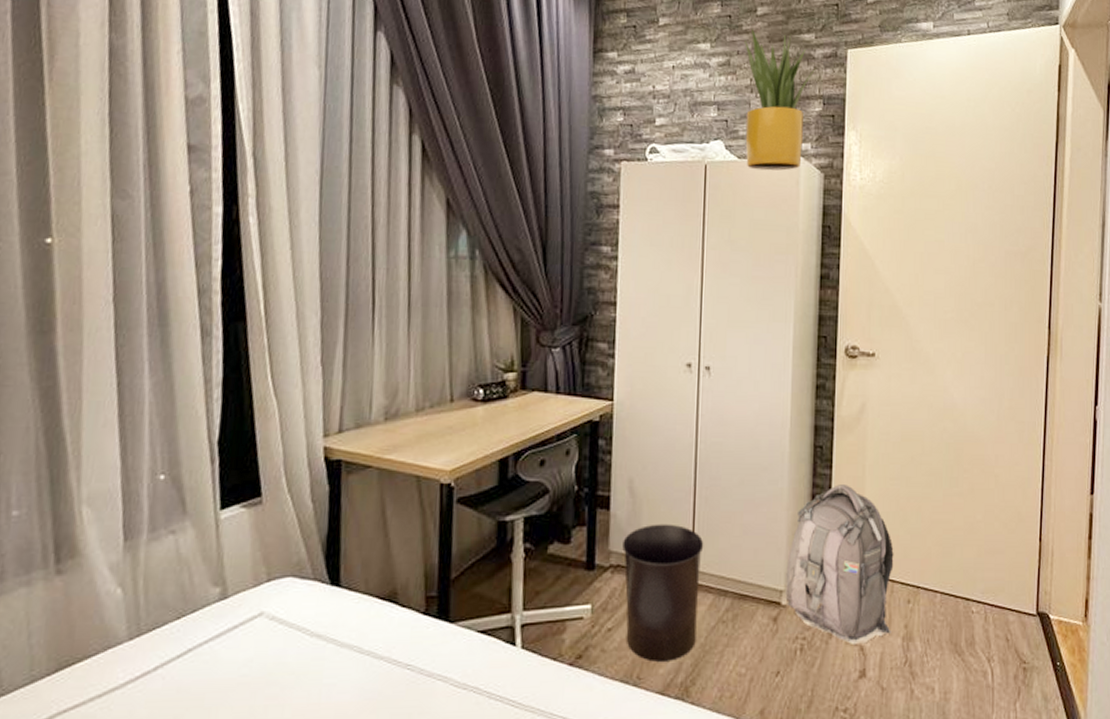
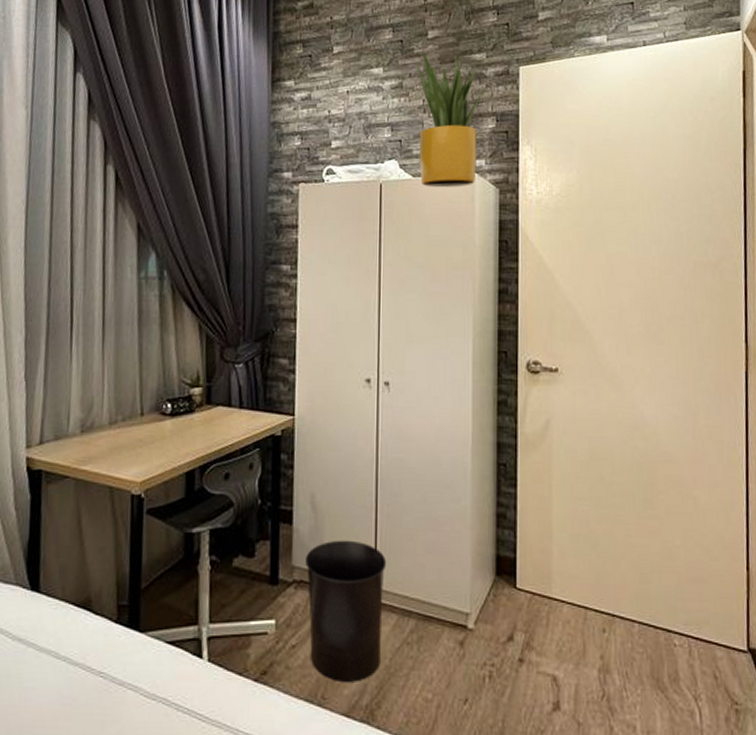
backpack: present [784,484,894,644] -> none [470,504,586,674]

